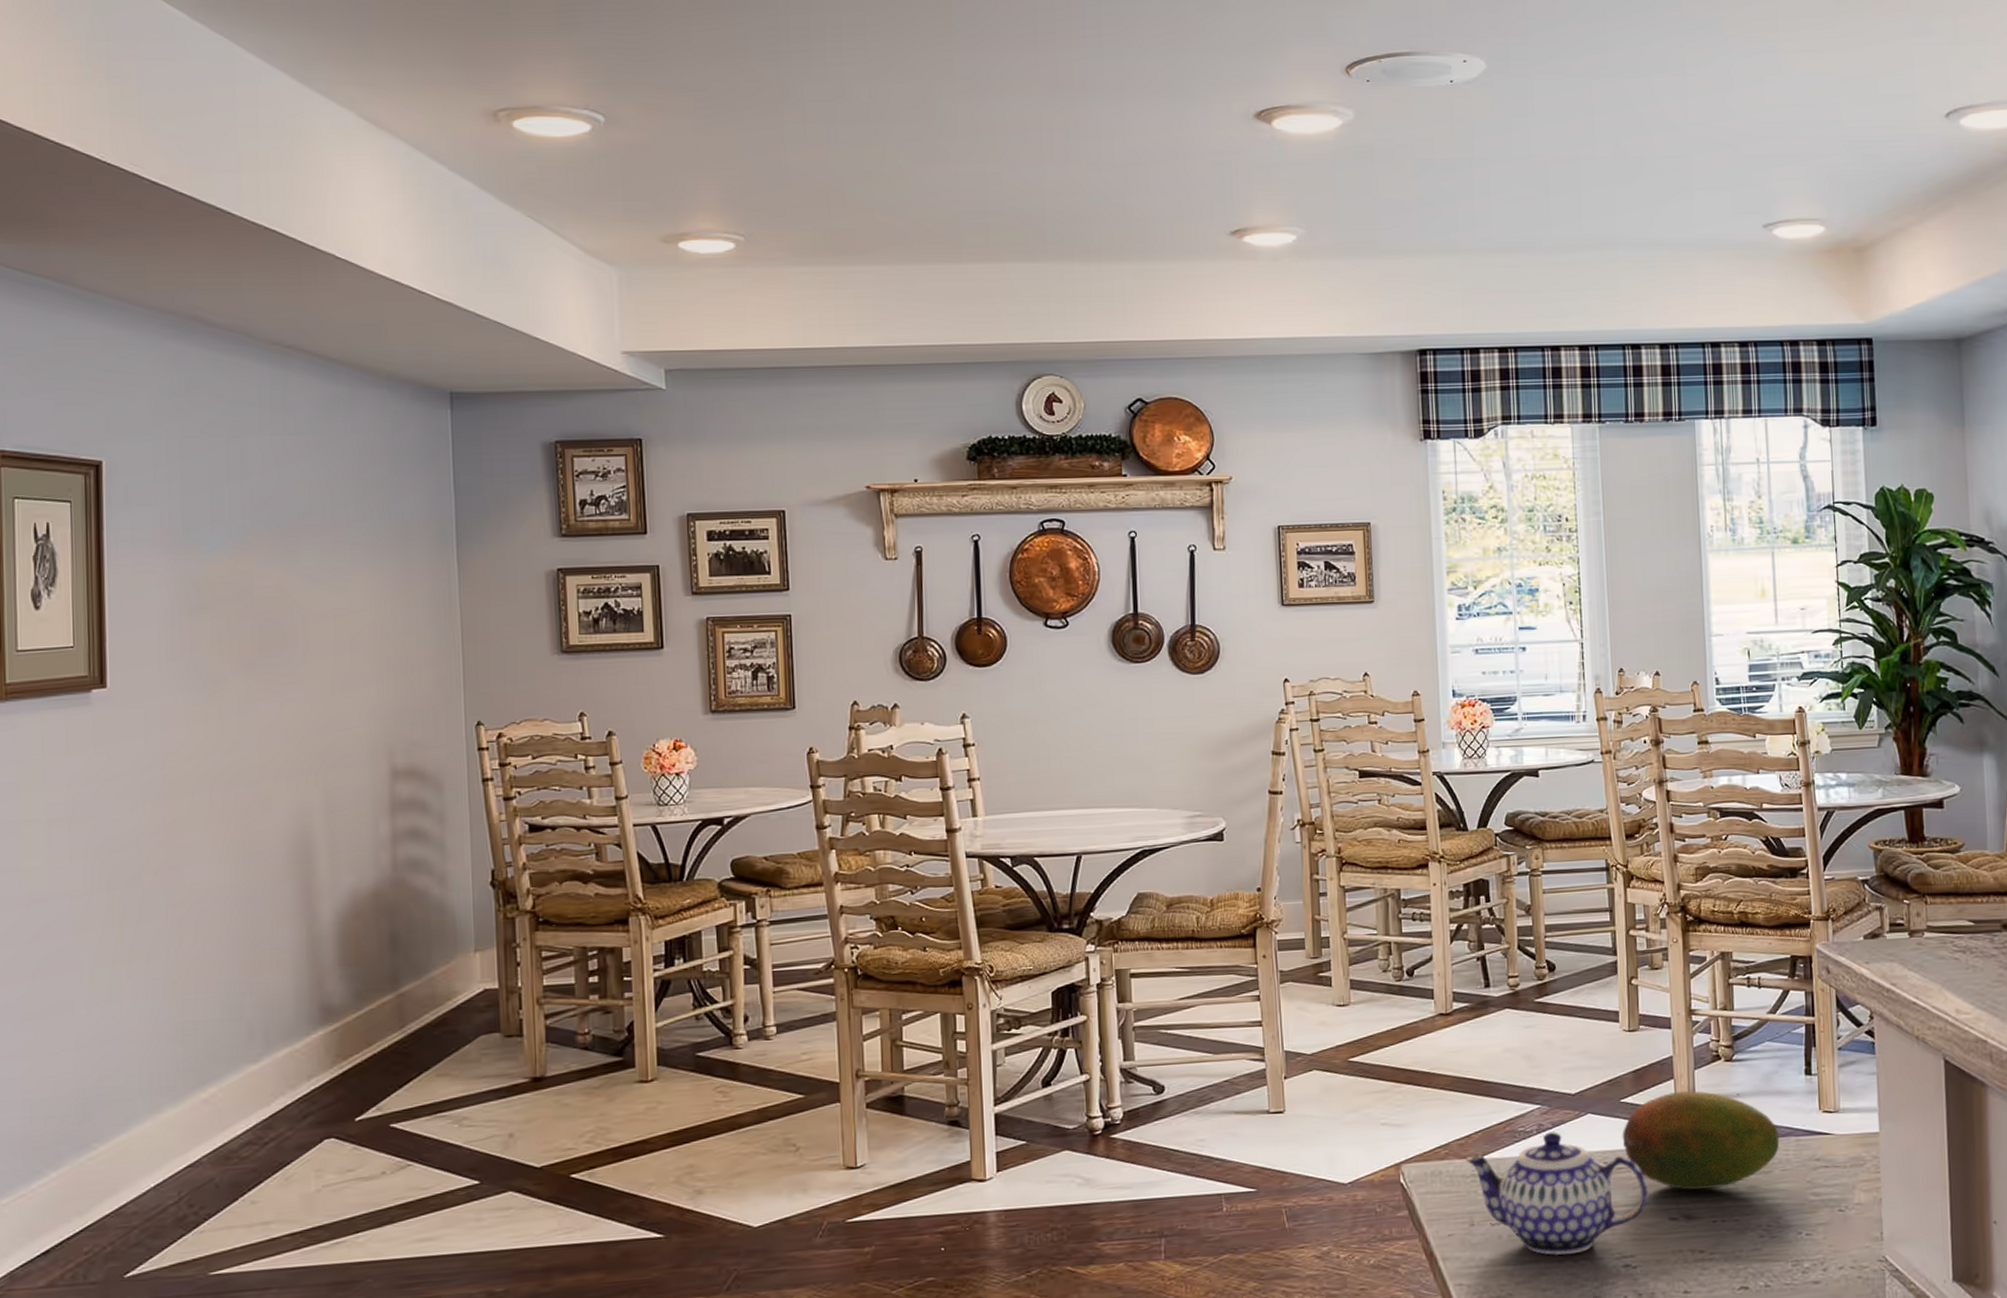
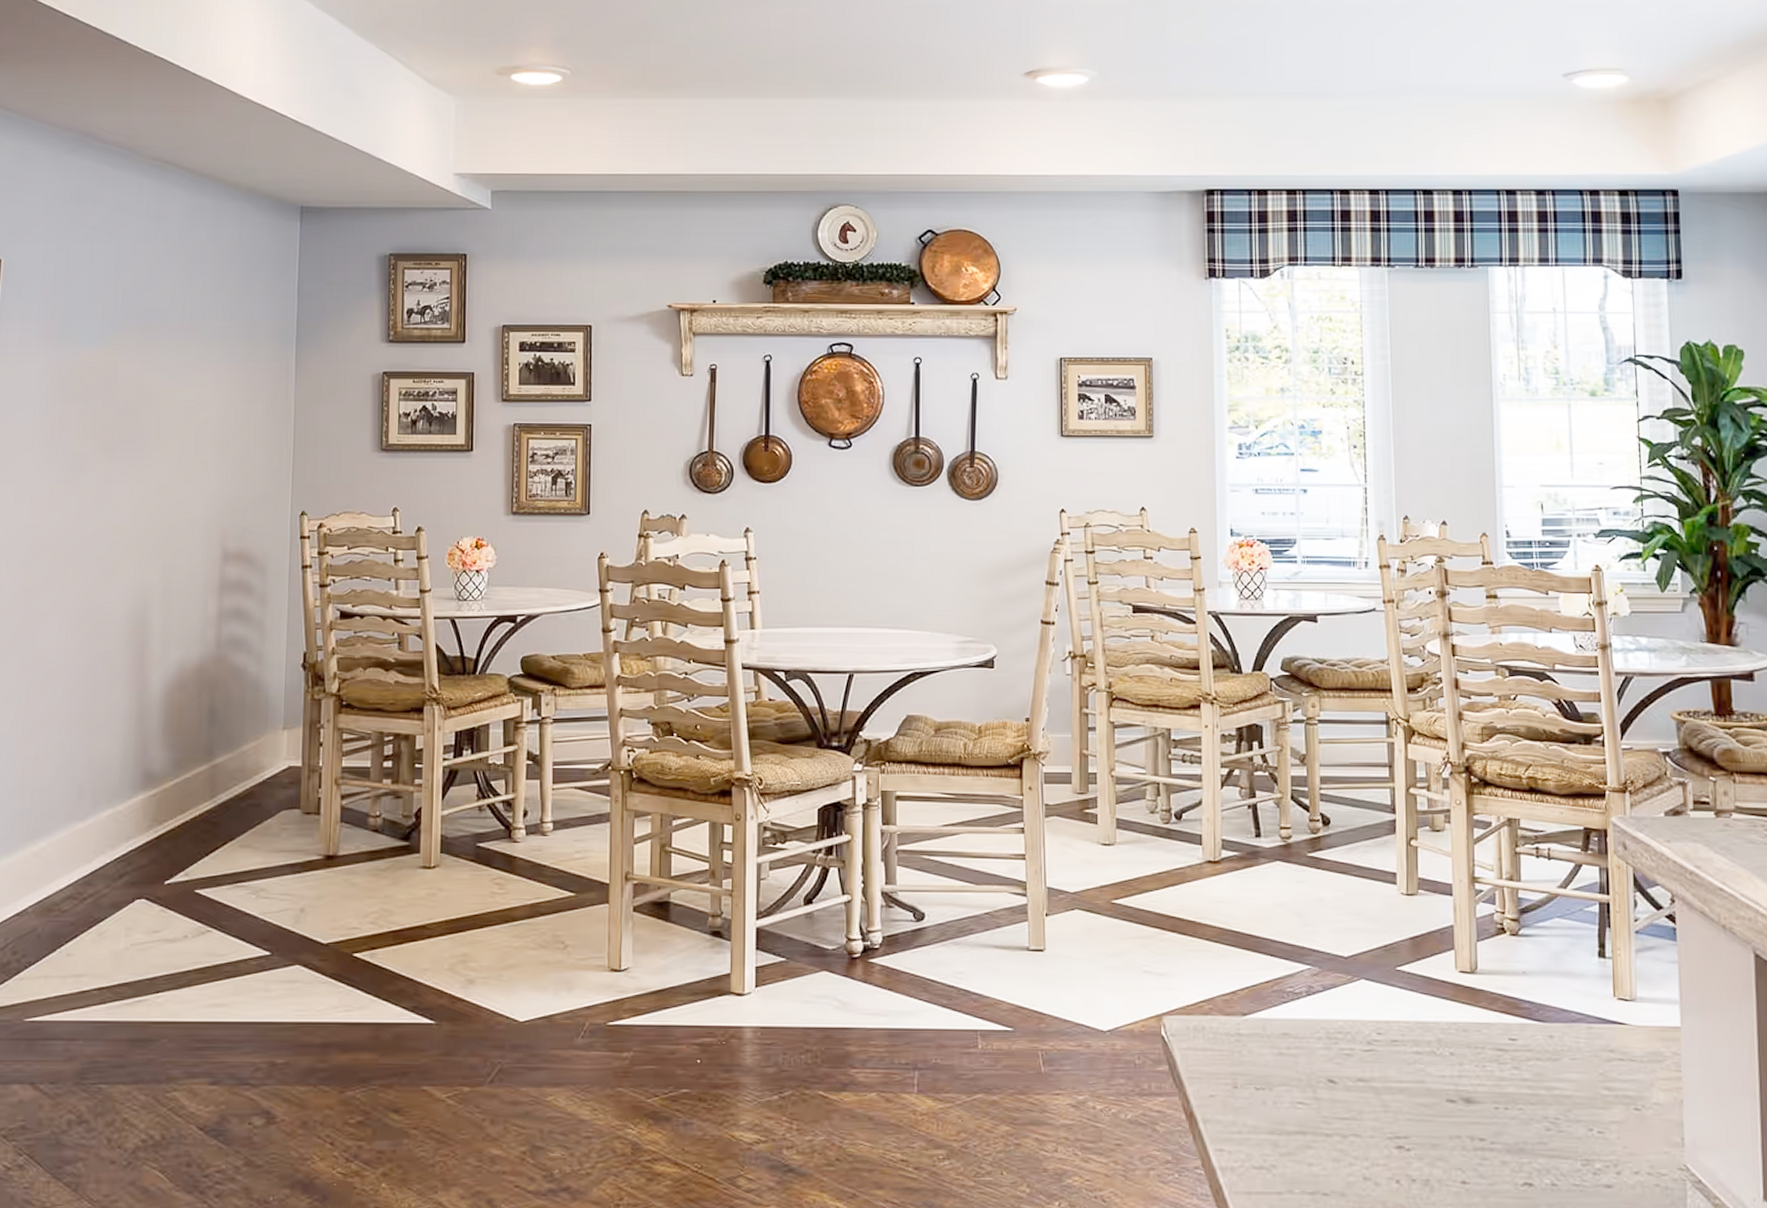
teapot: present [1466,1132,1649,1256] -> none [1230,995,1425,1129]
fruit: present [1622,1090,1780,1190] -> none [1397,963,1570,1073]

